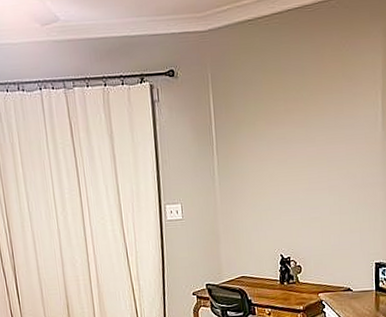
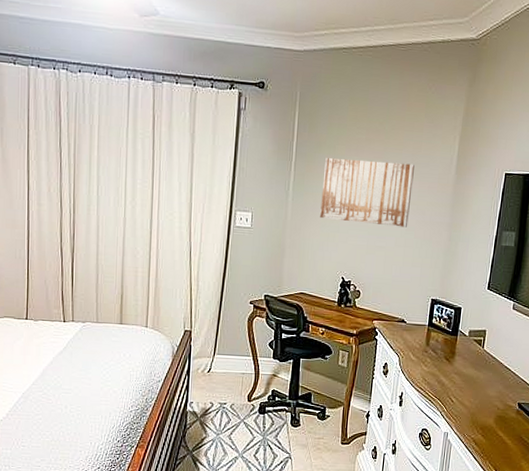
wall art: none [246,127,341,199] -> present [320,157,415,227]

